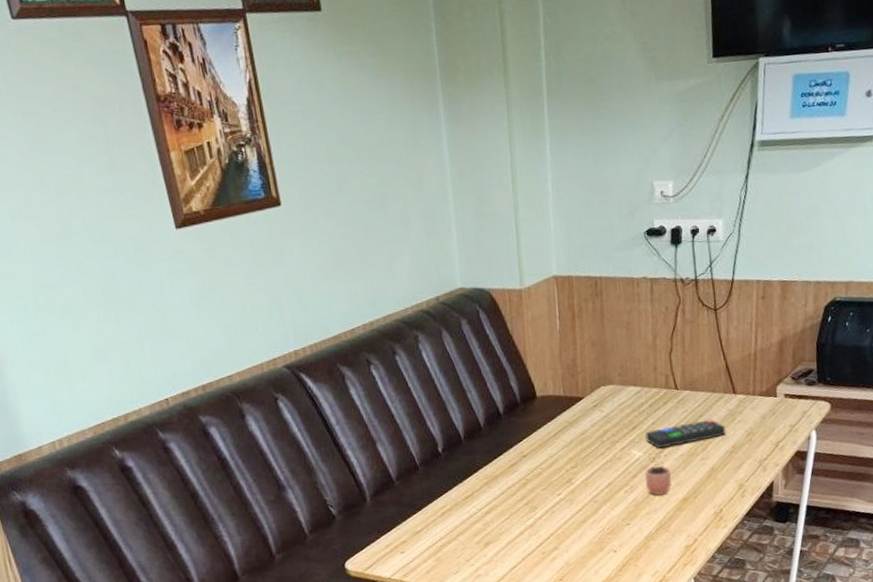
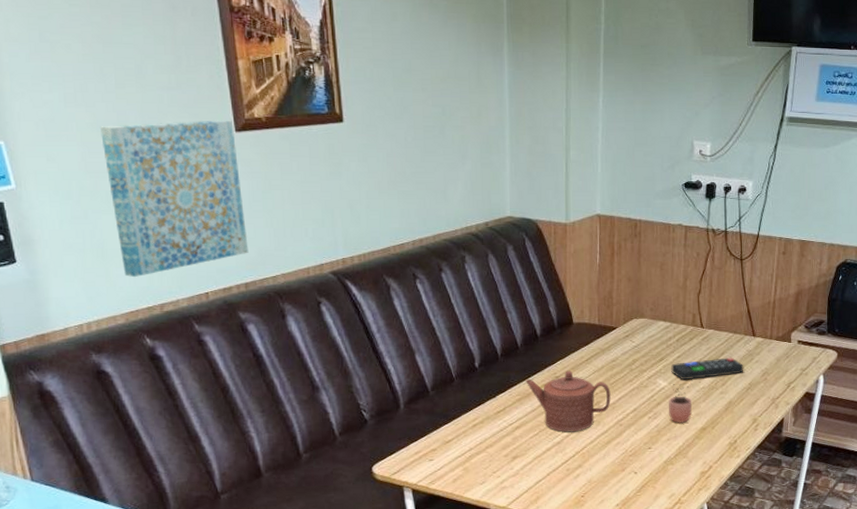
wall art: none [47,217,202,390] -> present [100,120,249,278]
teapot: none [492,448,583,514] -> present [525,370,611,432]

